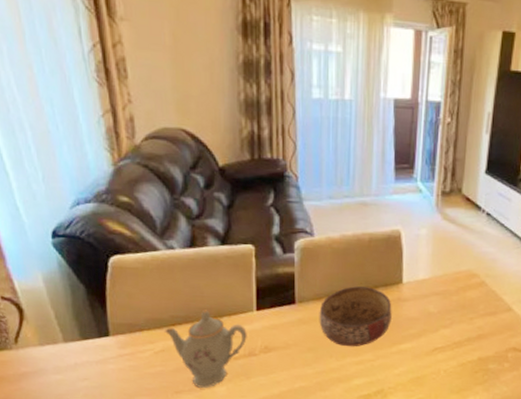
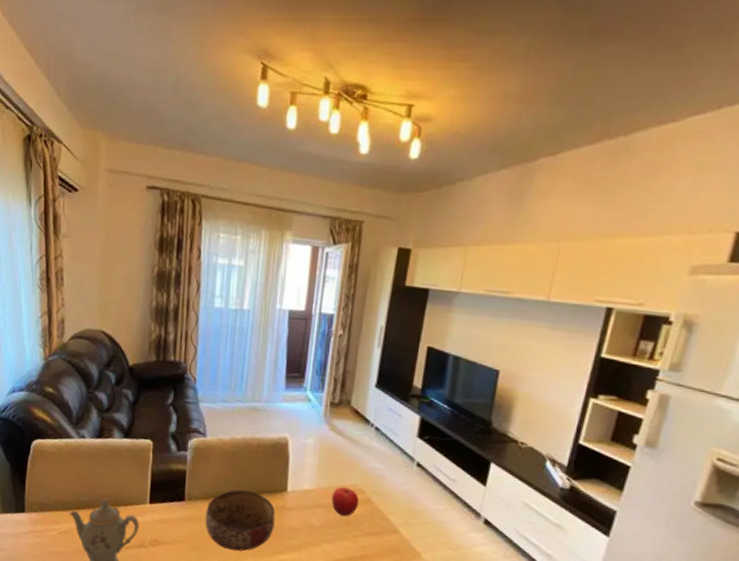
fruit: none [447,273,474,301] -> present [331,487,360,516]

